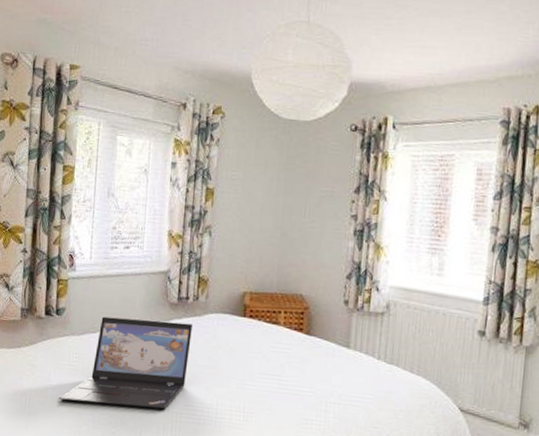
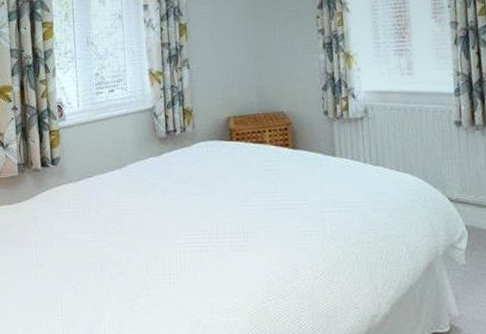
laptop: present [58,316,192,409] -> none [63,155,184,248]

